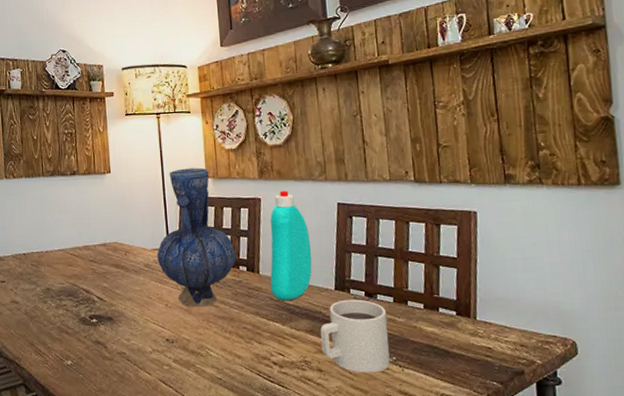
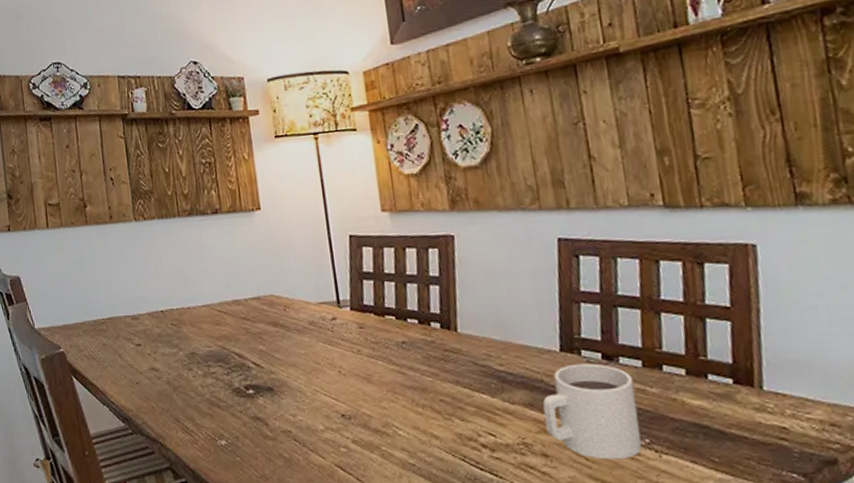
vase: present [157,167,236,308] -> none [324,199,426,375]
bottle: present [270,190,312,301] -> none [467,224,528,367]

